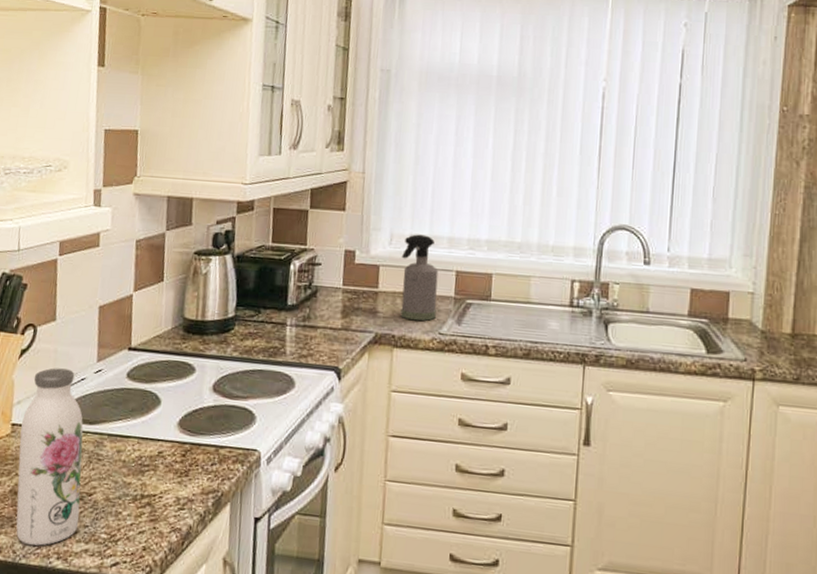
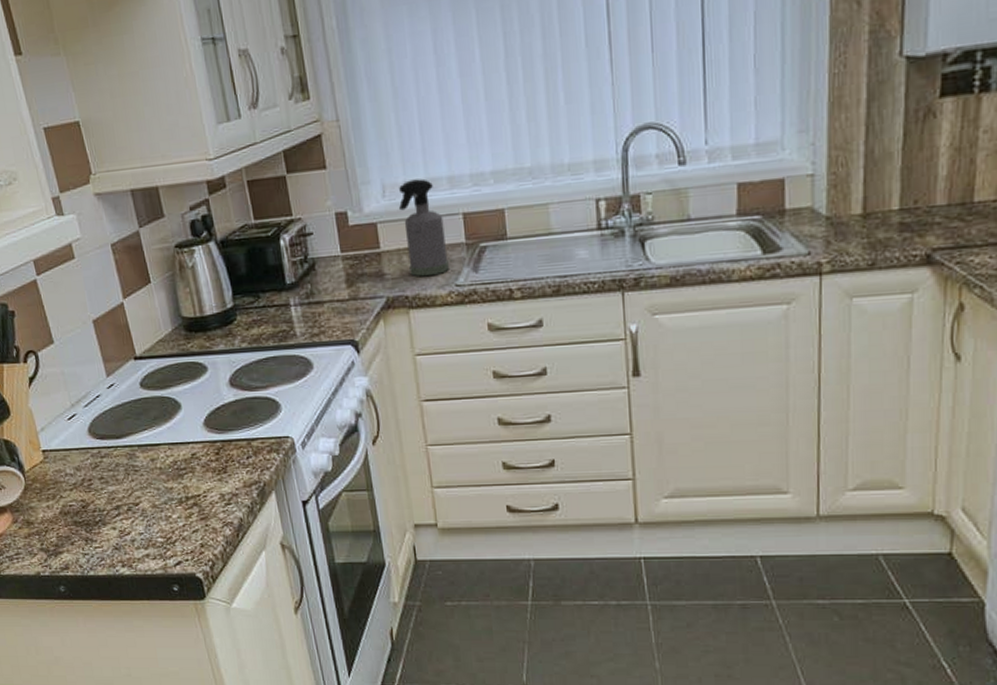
water bottle: present [16,368,84,546] -> none [49,389,134,558]

